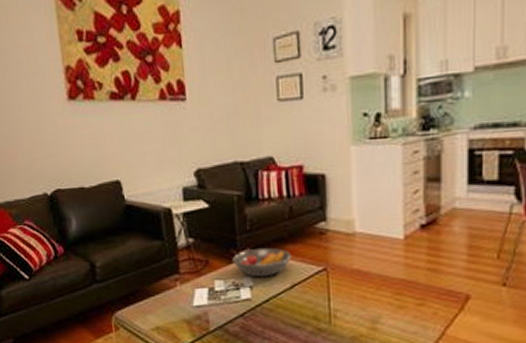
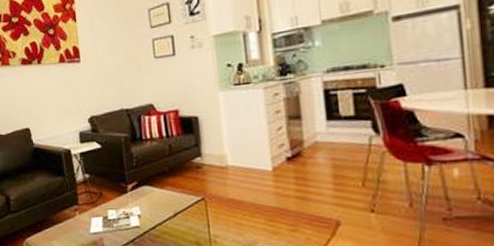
fruit bowl: present [232,247,292,277] -> none [122,180,174,207]

